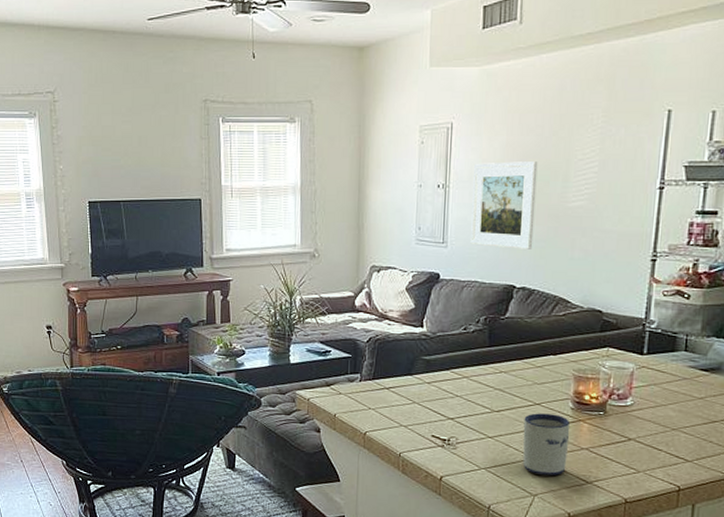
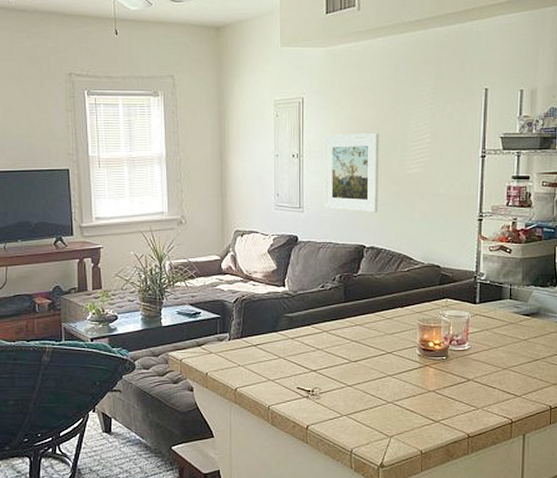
mug: present [523,413,571,476] -> none [378,361,419,418]

